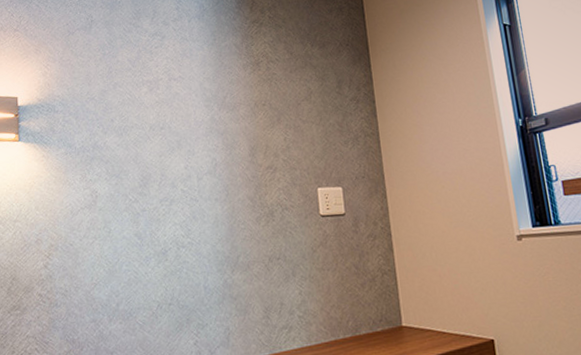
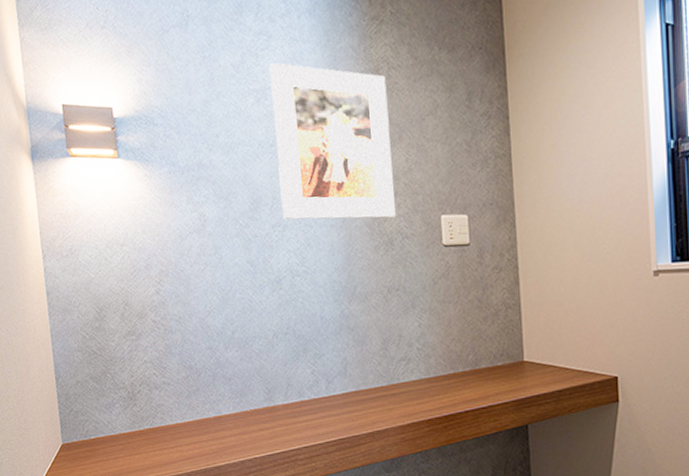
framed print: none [162,58,277,194] -> present [269,62,397,220]

